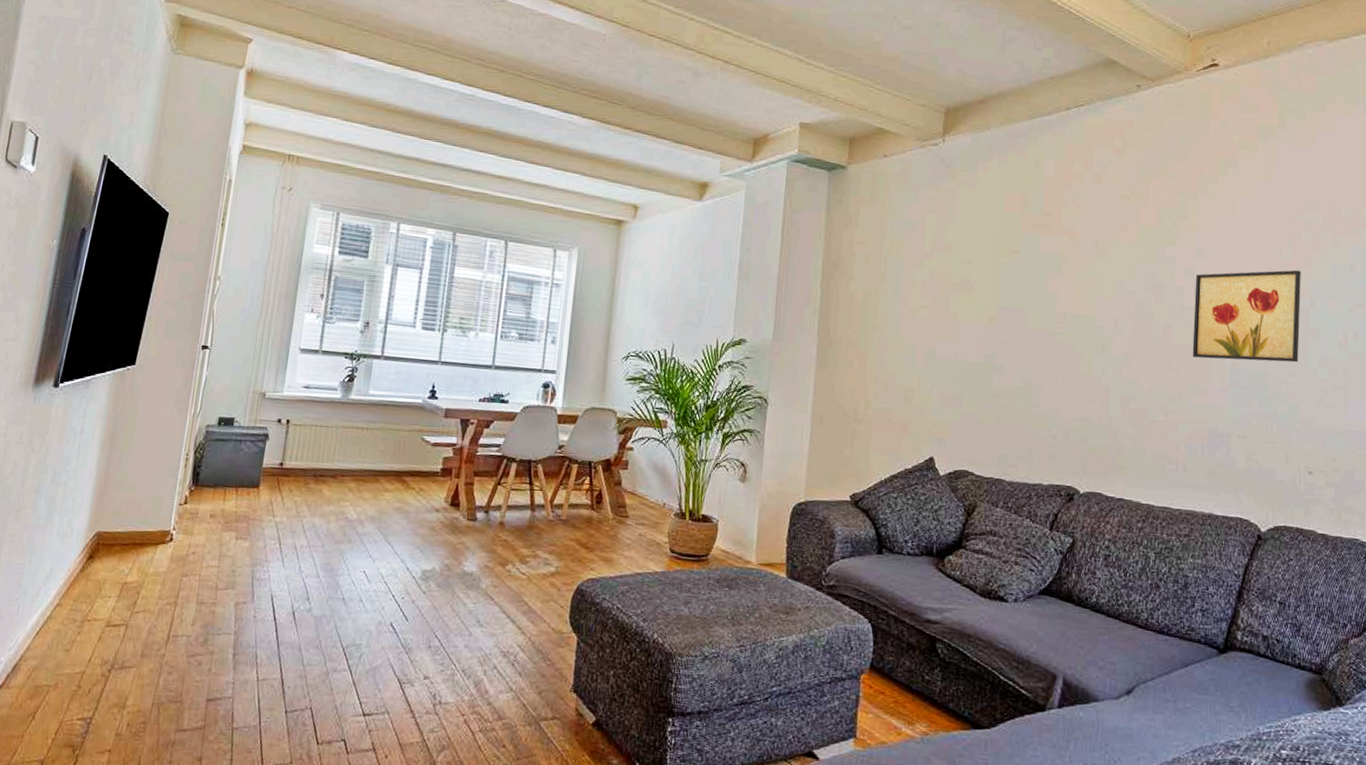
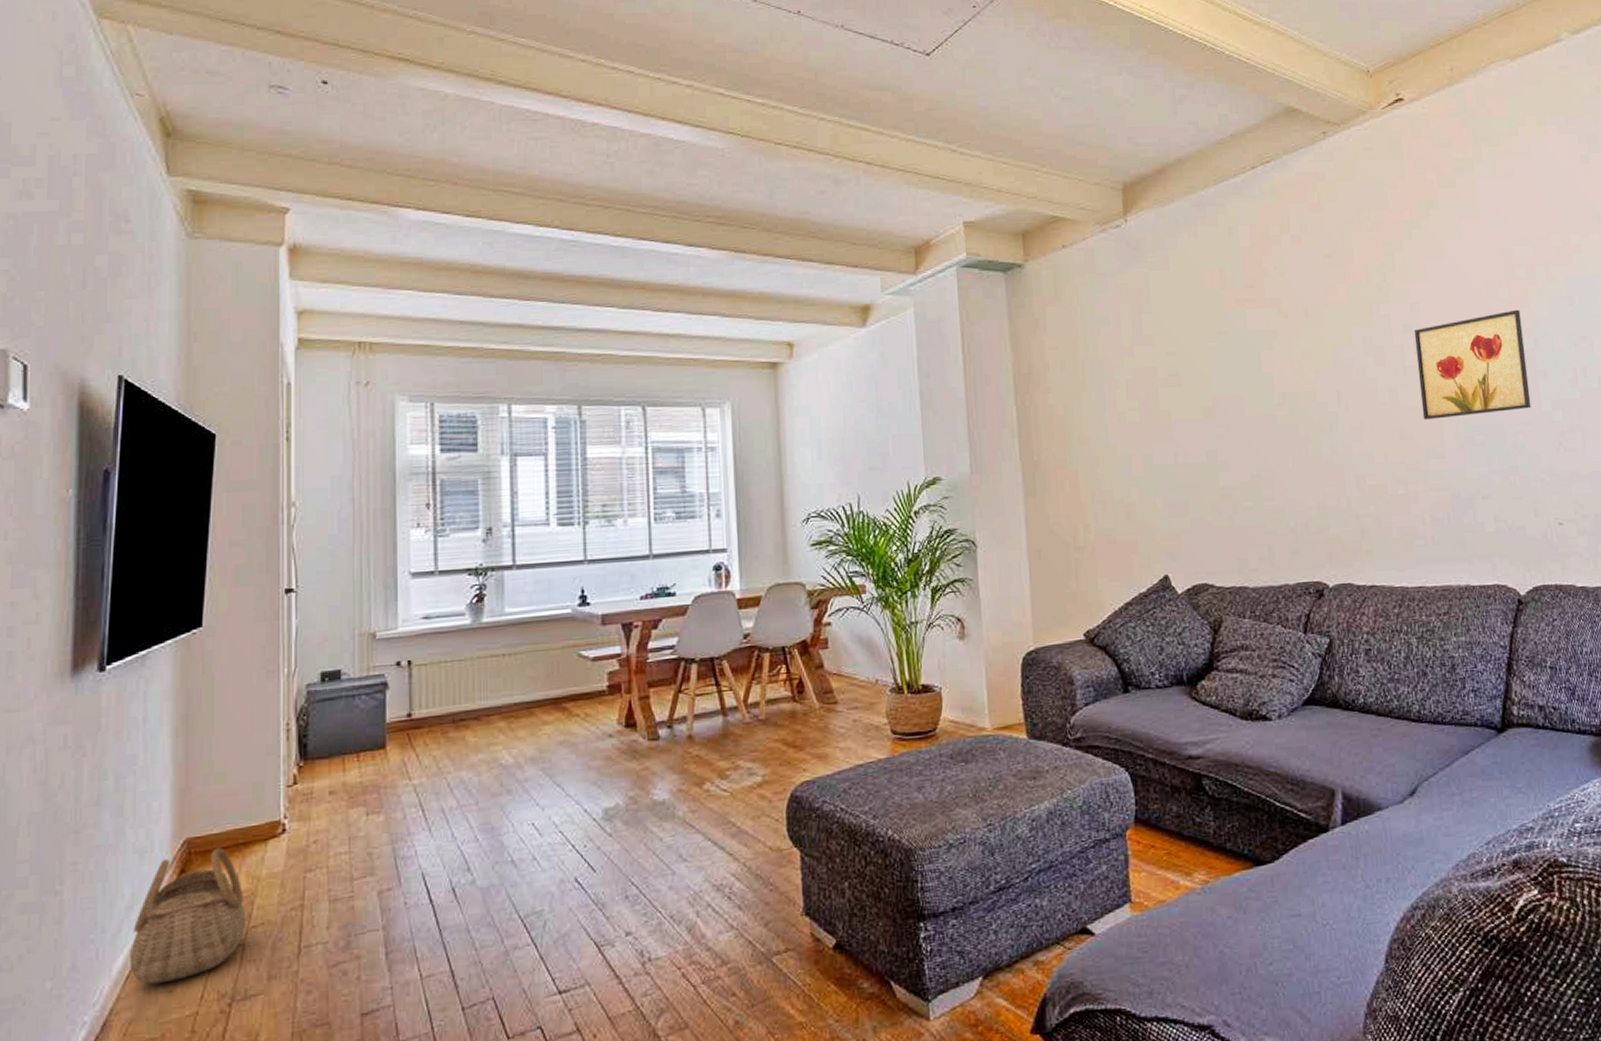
basket: none [40,543,134,644] -> present [130,847,247,985]

